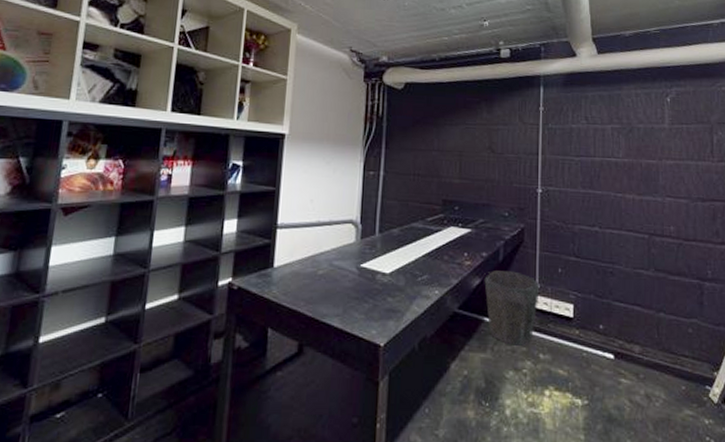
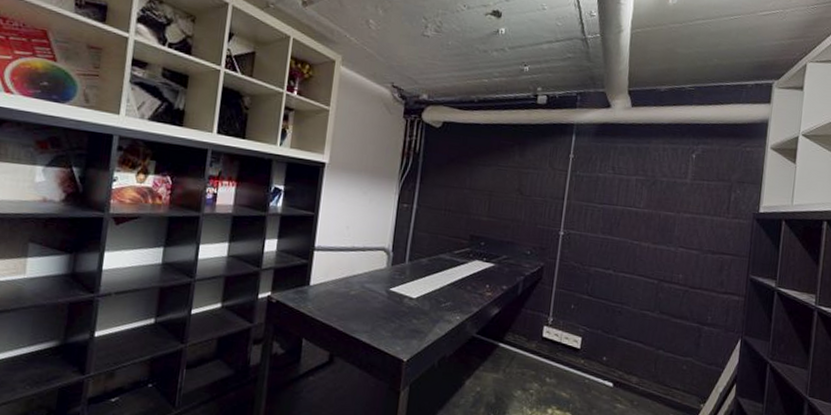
waste bin: present [484,270,540,346] -> none [502,302,553,370]

